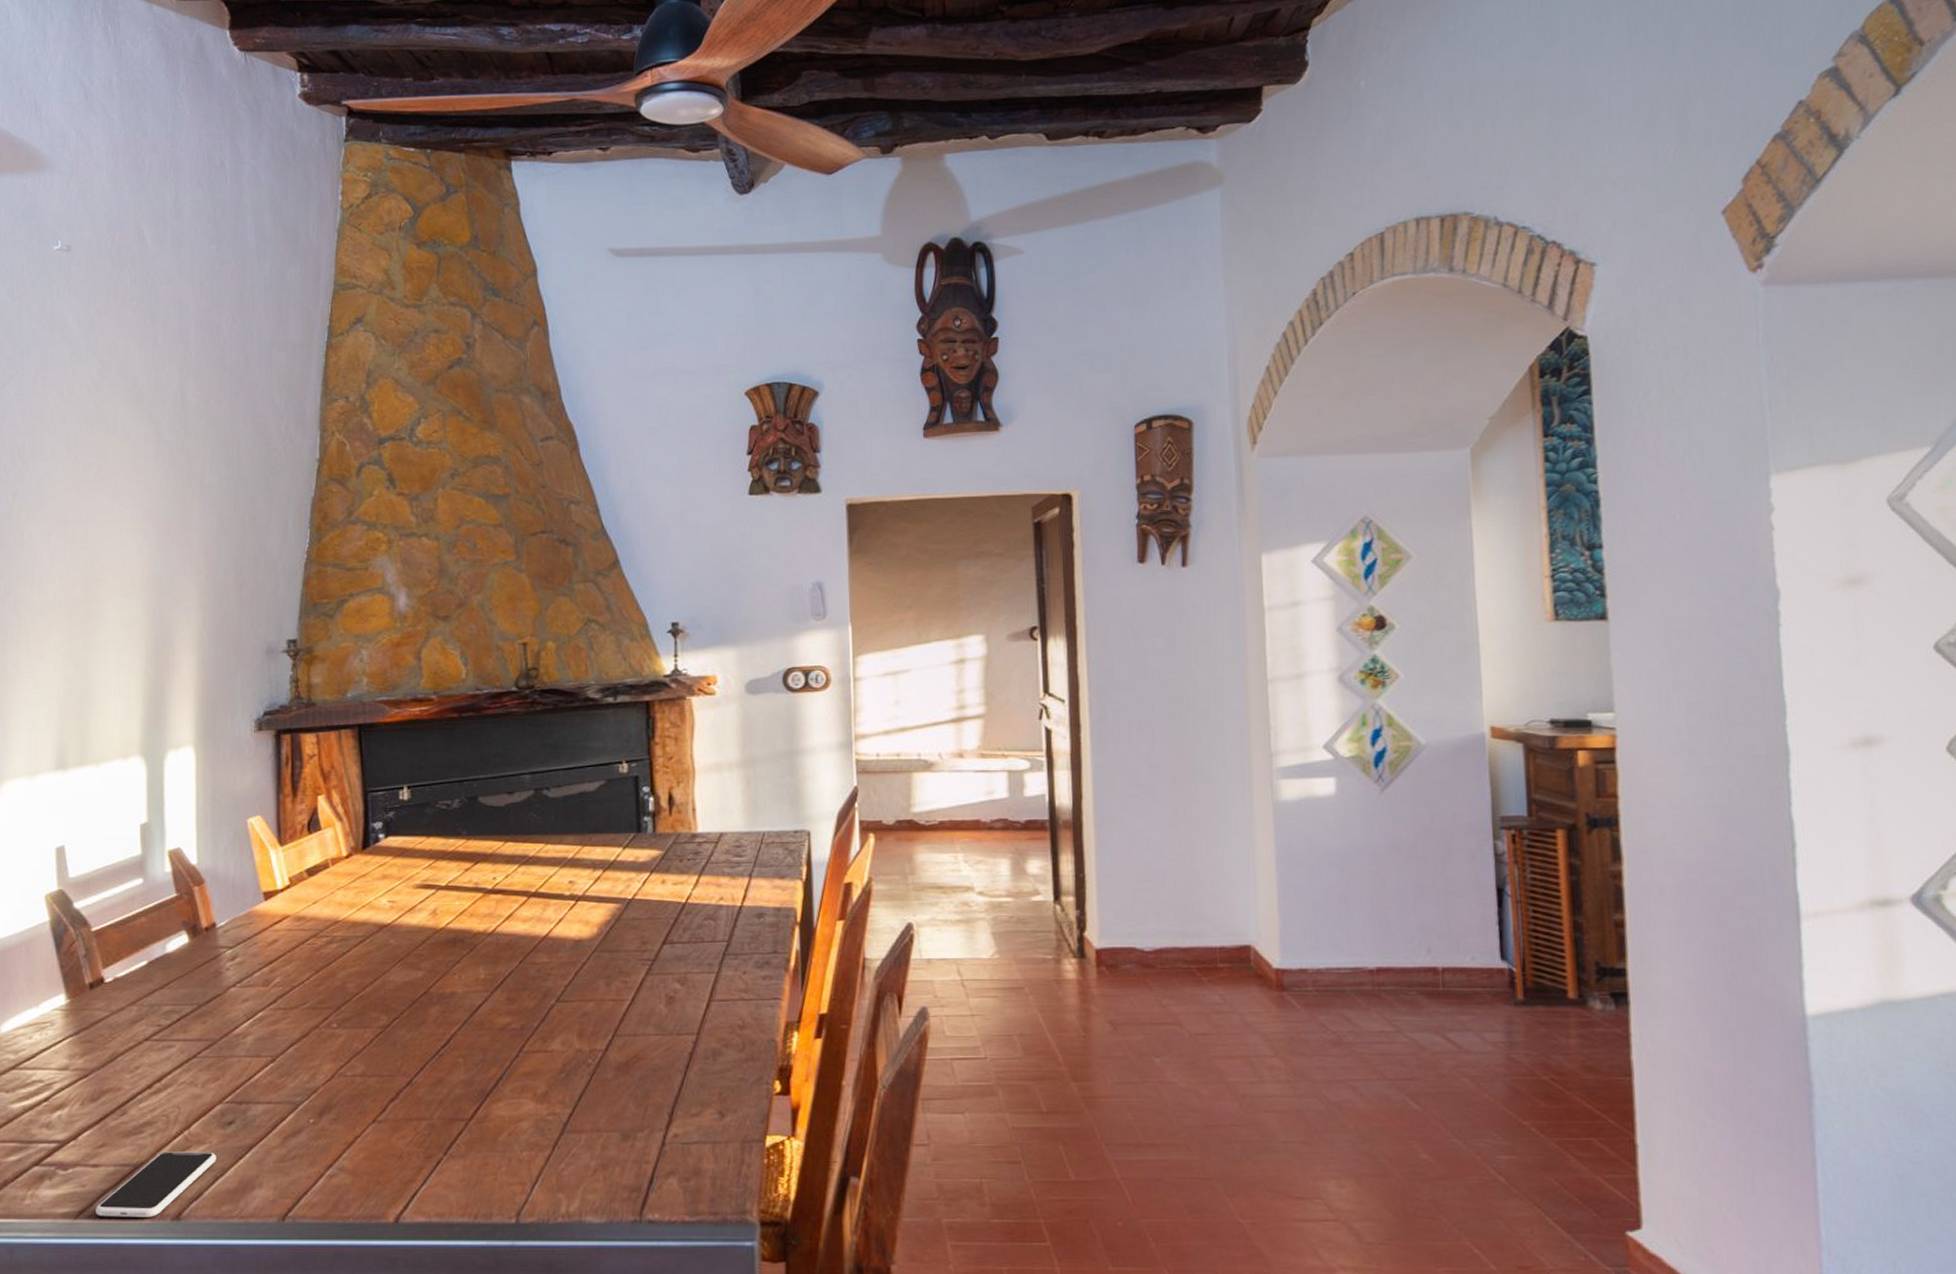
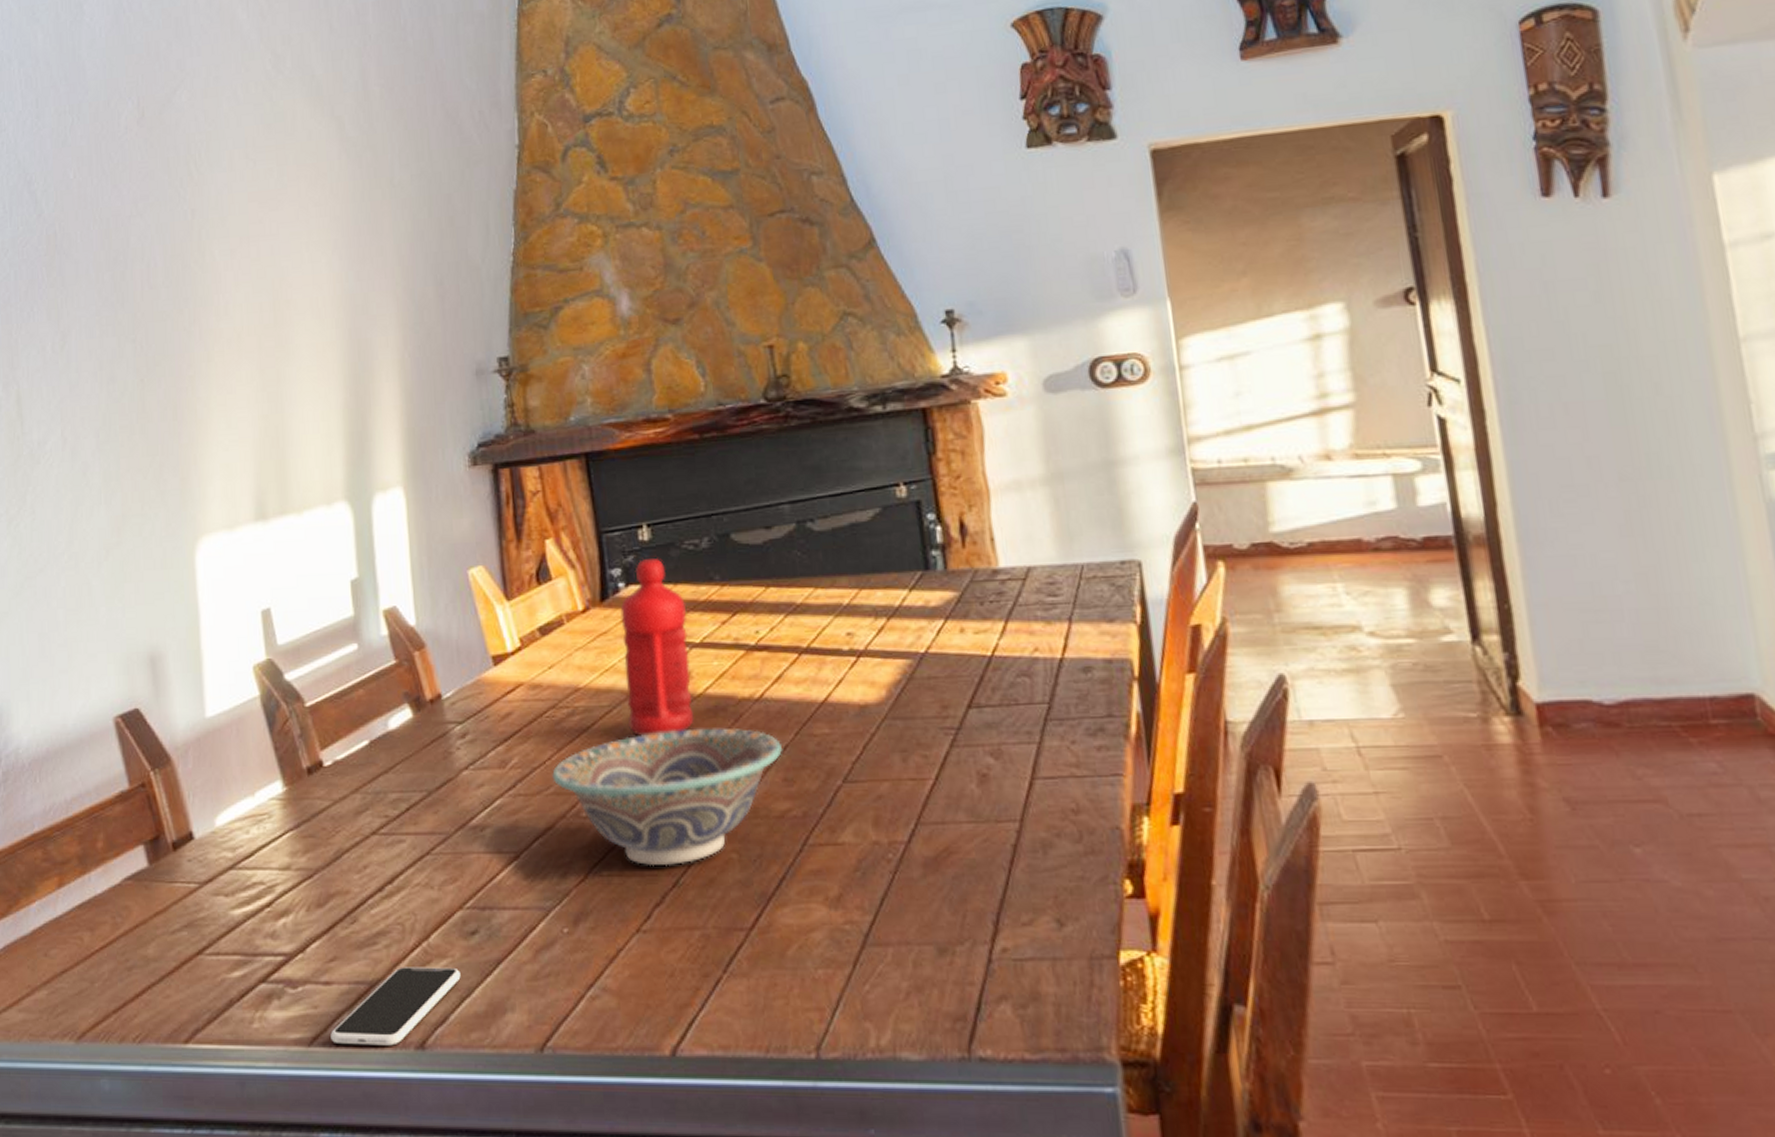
decorative bowl: none [309,956,509,1069] -> present [552,727,783,867]
water bottle: none [378,815,436,961] -> present [620,559,694,736]

